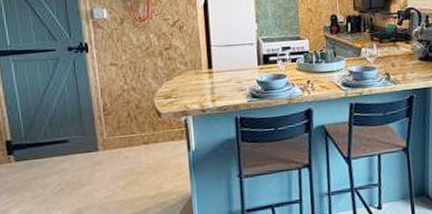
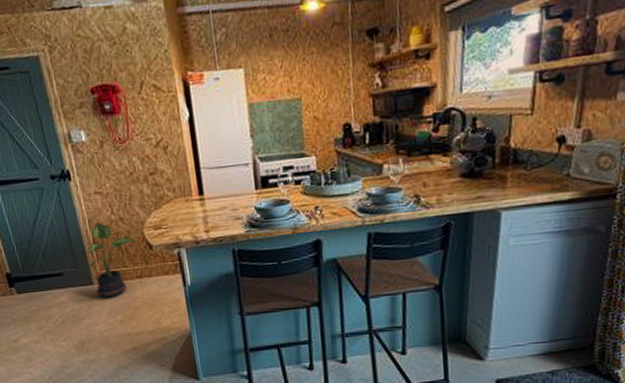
potted plant: none [92,92,144,165] -> present [85,223,135,299]

